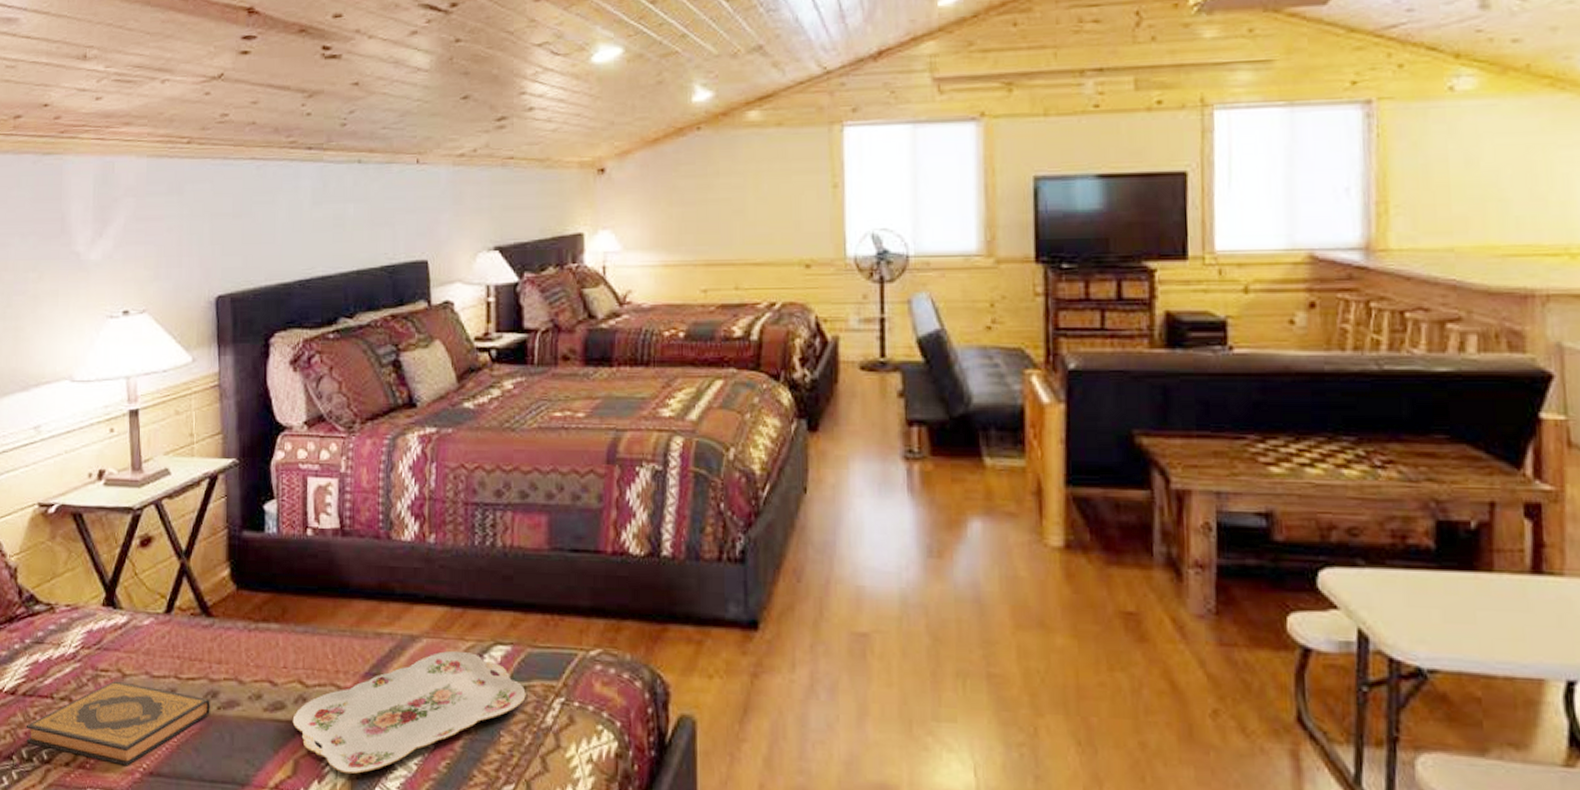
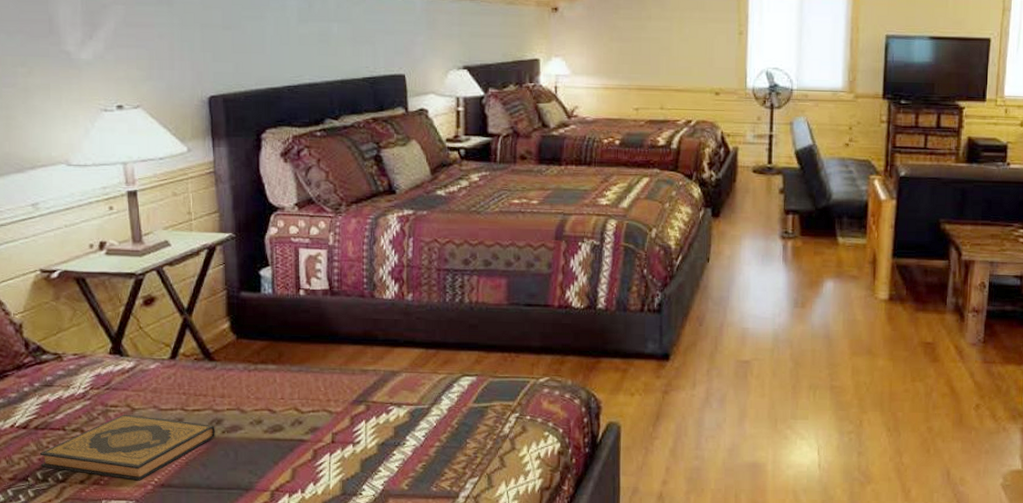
serving tray: present [292,651,526,774] -> none [290,382,488,477]

